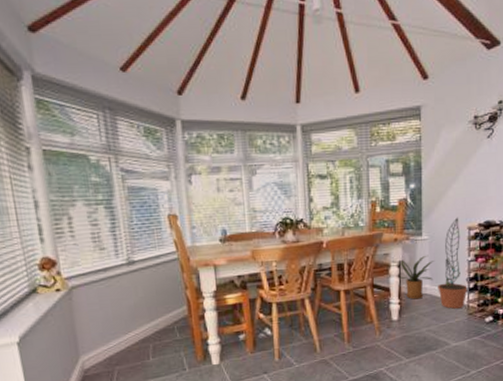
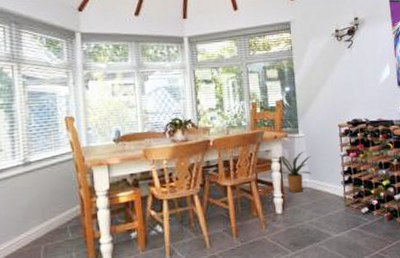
decorative plant: present [438,217,468,309] -> none [316,116,343,201]

